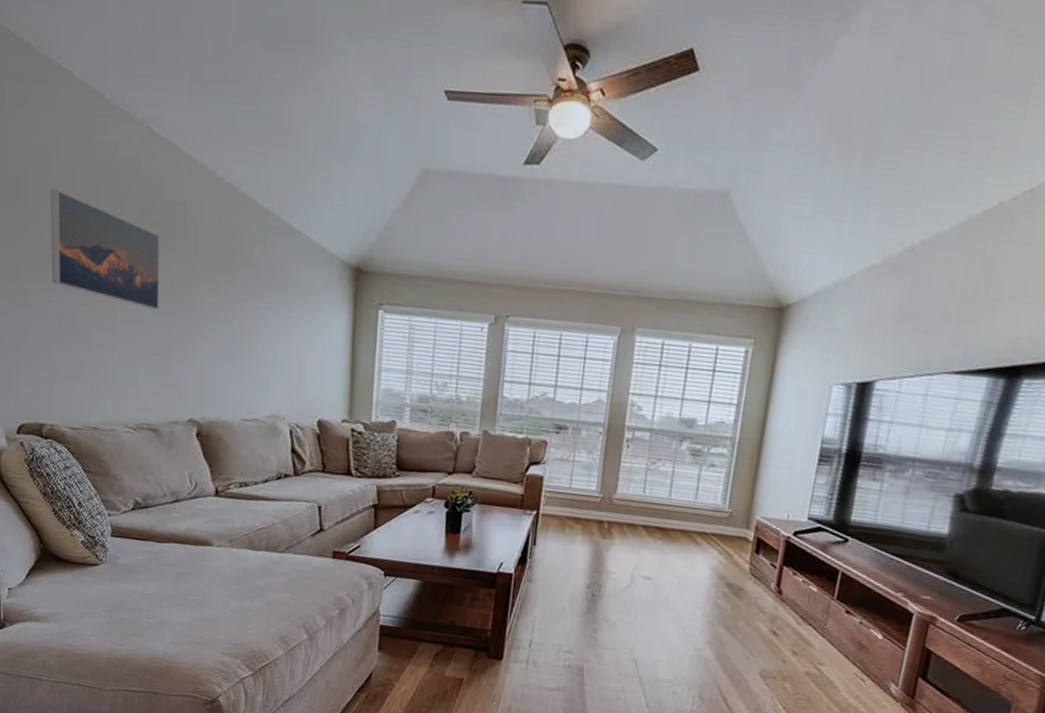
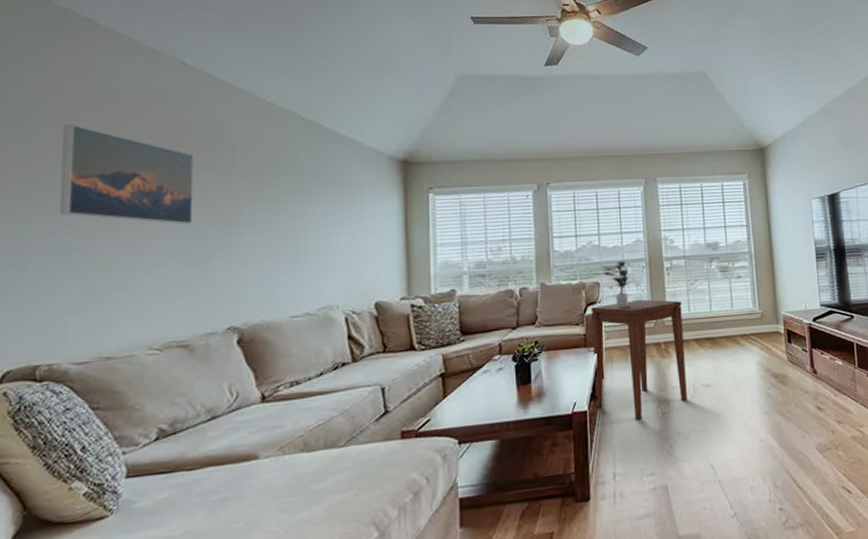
side table: none [522,467,636,596] -> present [591,299,687,420]
potted plant: none [554,421,591,474] -> present [604,261,639,307]

